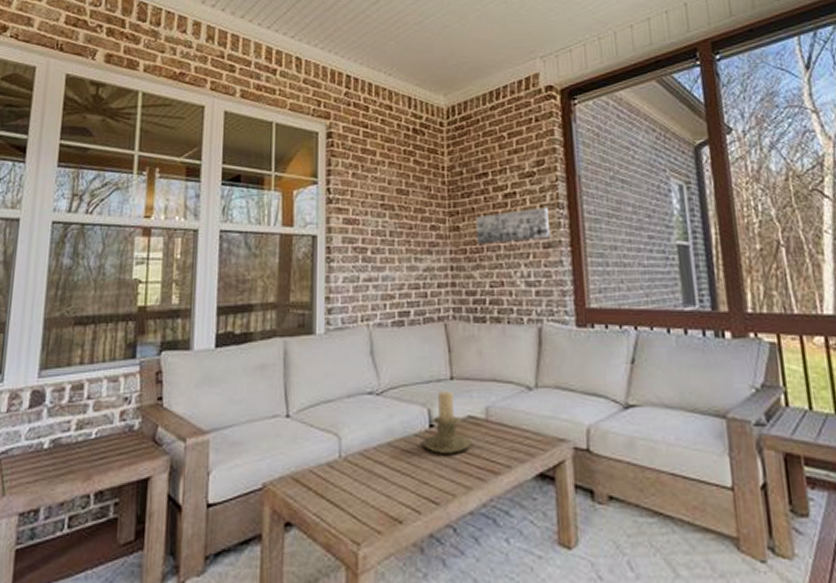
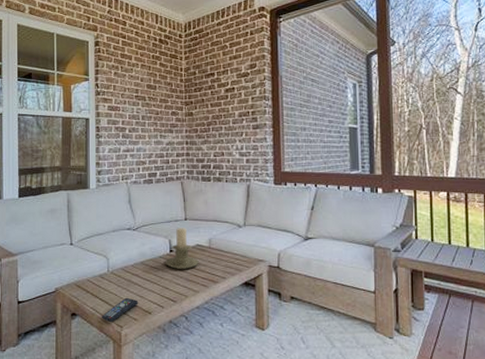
remote control: none [328,497,384,536] -> present [101,297,139,322]
wall art: present [475,207,550,244] -> none [204,99,258,126]

